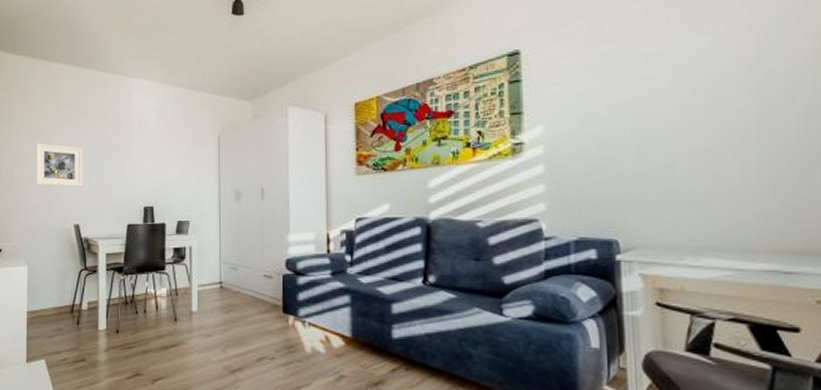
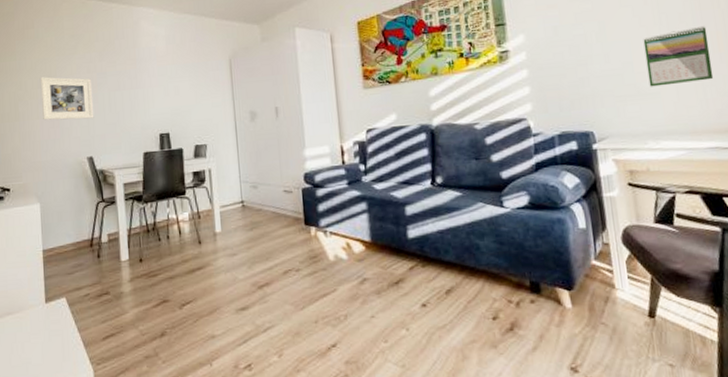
calendar: none [690,126,778,194] -> present [643,25,714,87]

